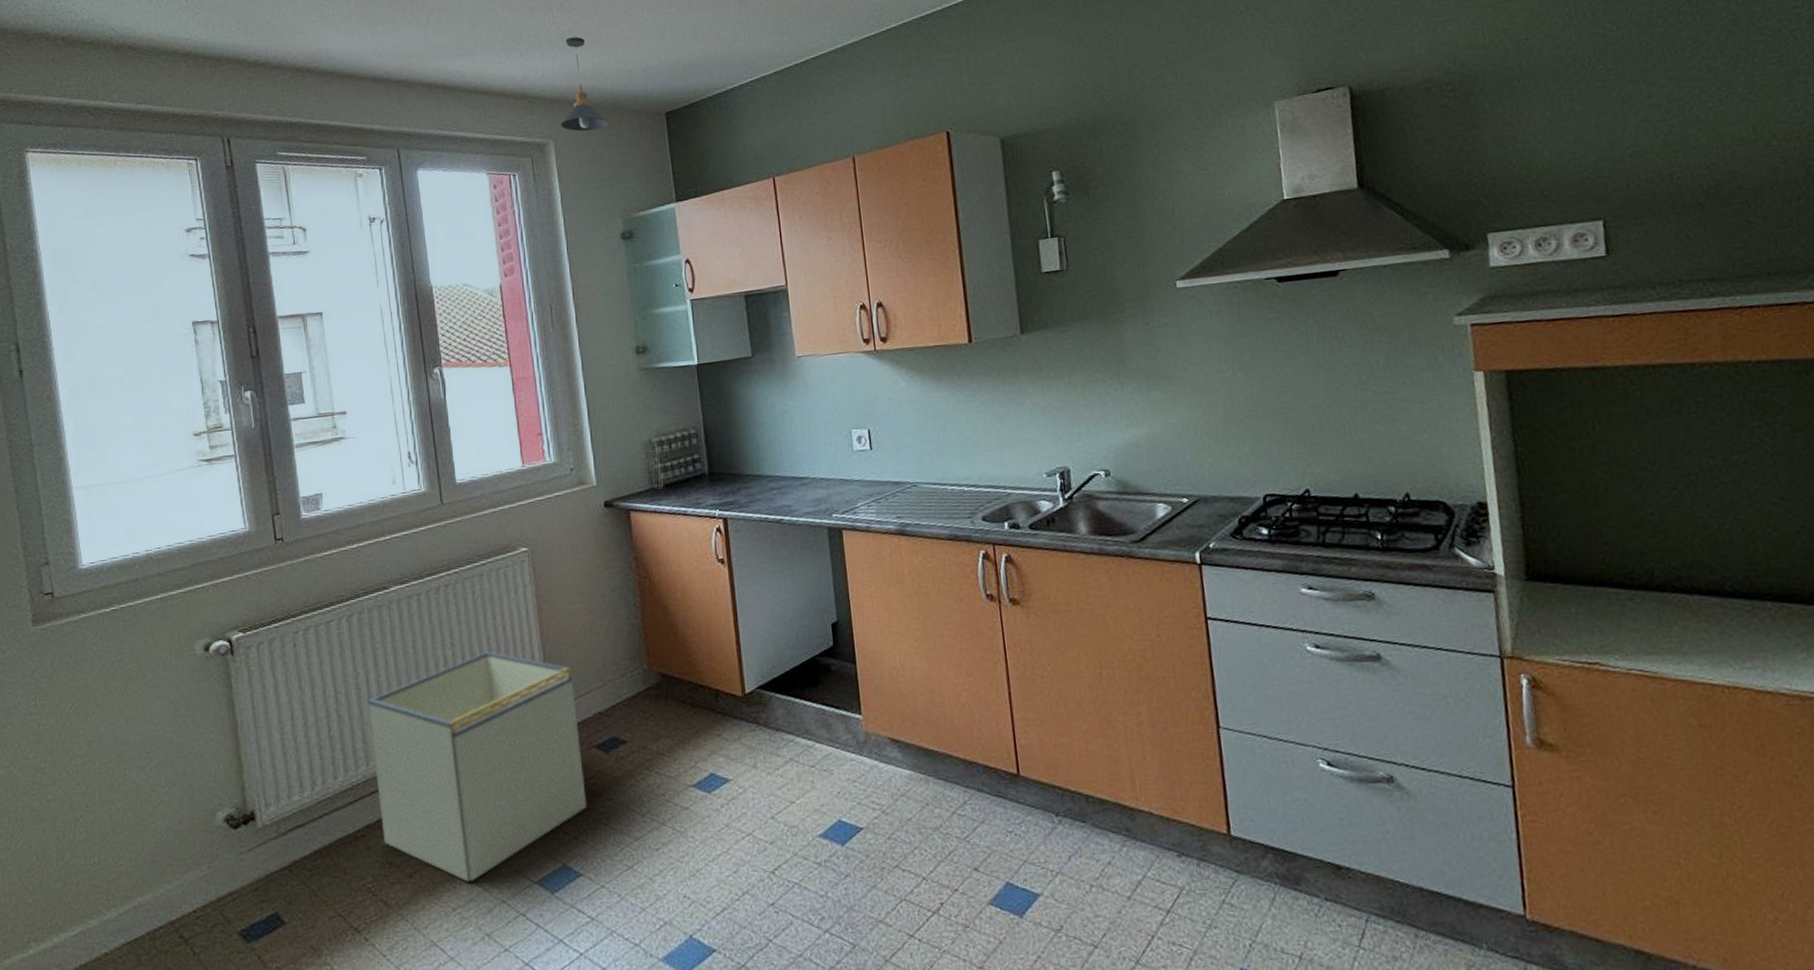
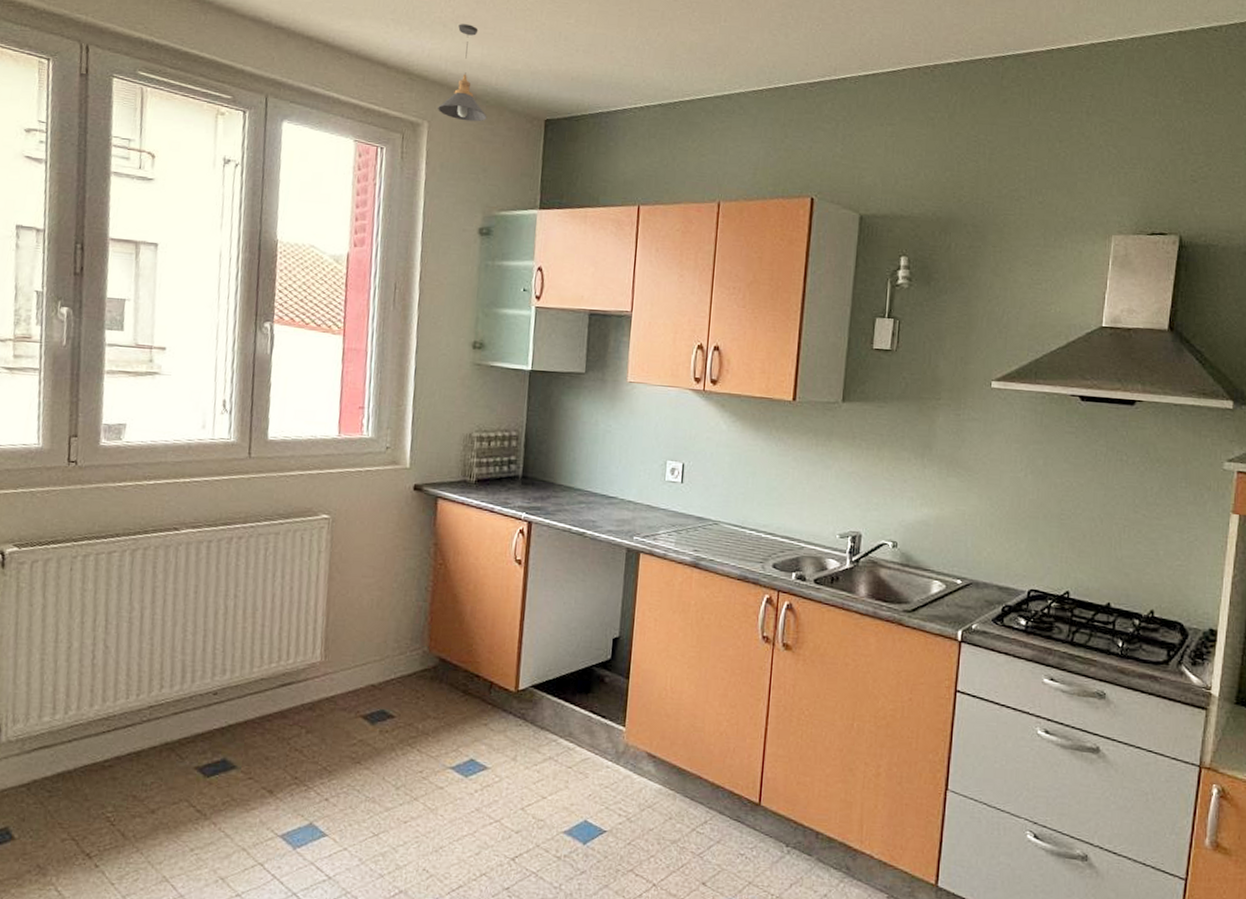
storage bin: present [368,651,587,882] -> none [130,608,352,826]

